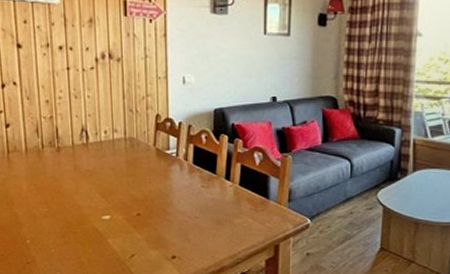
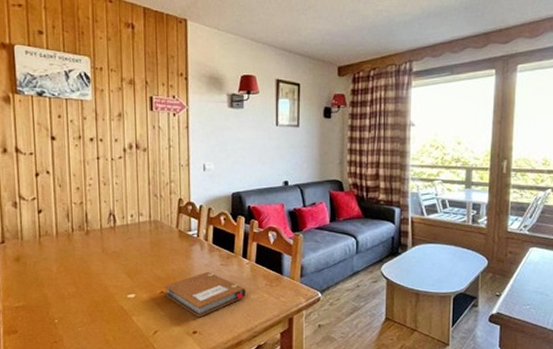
notebook: none [140,193,228,242] -> present [163,271,246,318]

